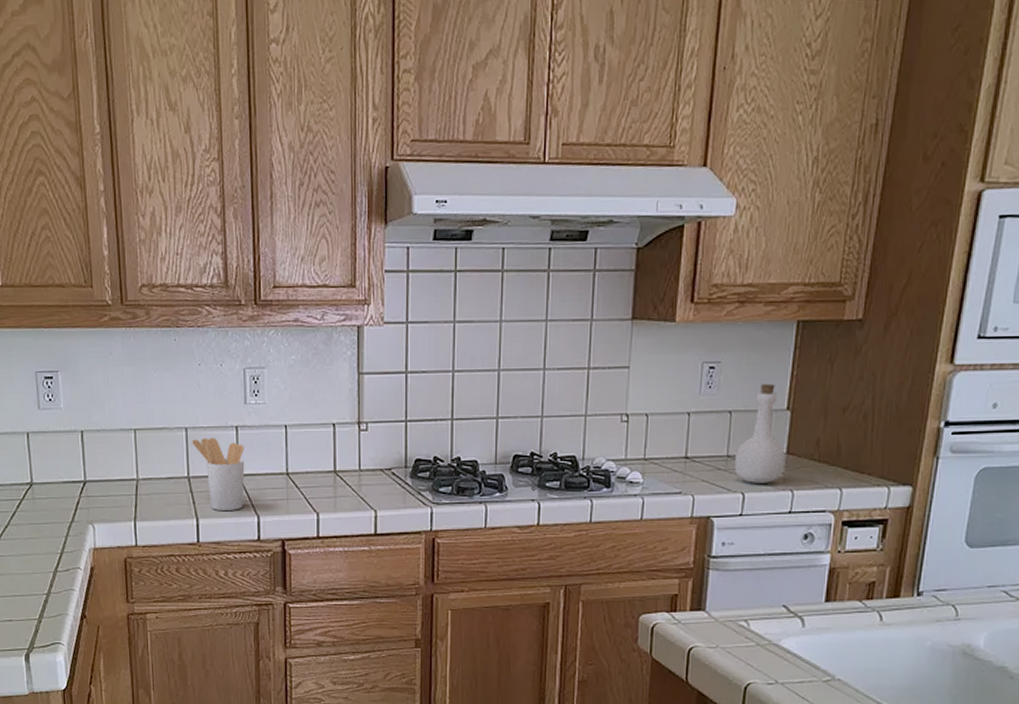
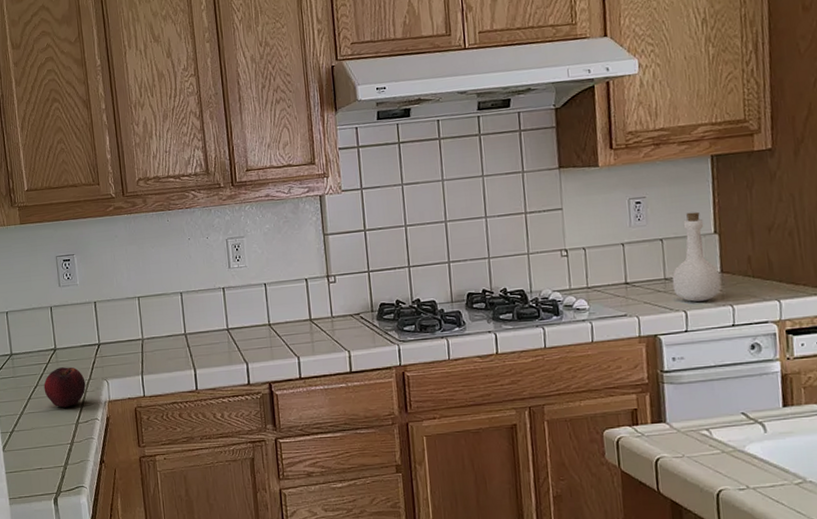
fruit: none [16,505,67,553] -> present [43,367,86,408]
utensil holder: present [192,438,245,510] -> none [186,299,234,361]

